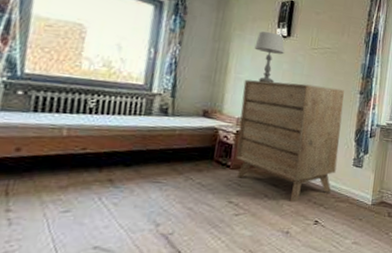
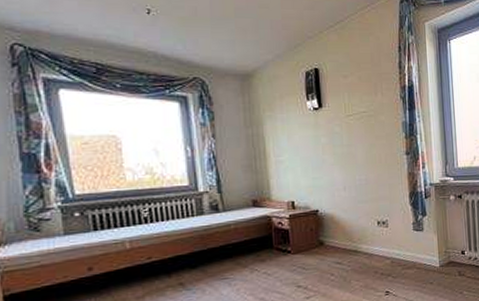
dresser: present [236,79,344,203] -> none [285,153,397,278]
table lamp: present [254,31,285,83] -> none [288,106,319,161]

